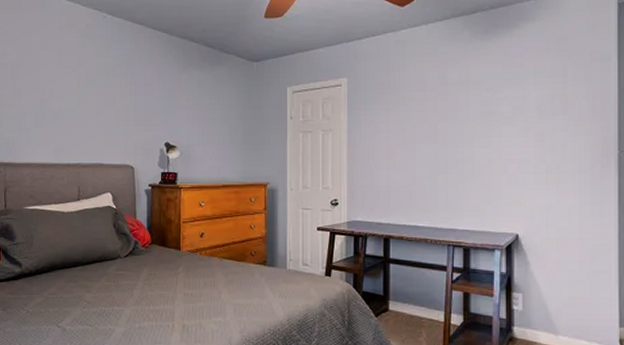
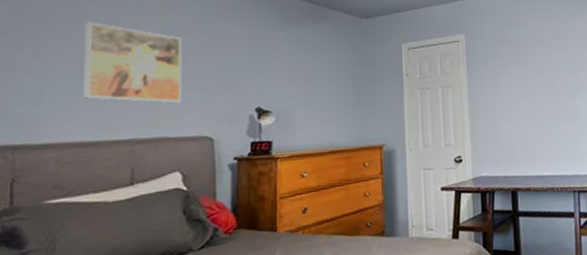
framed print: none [44,65,110,135] -> present [83,22,182,103]

